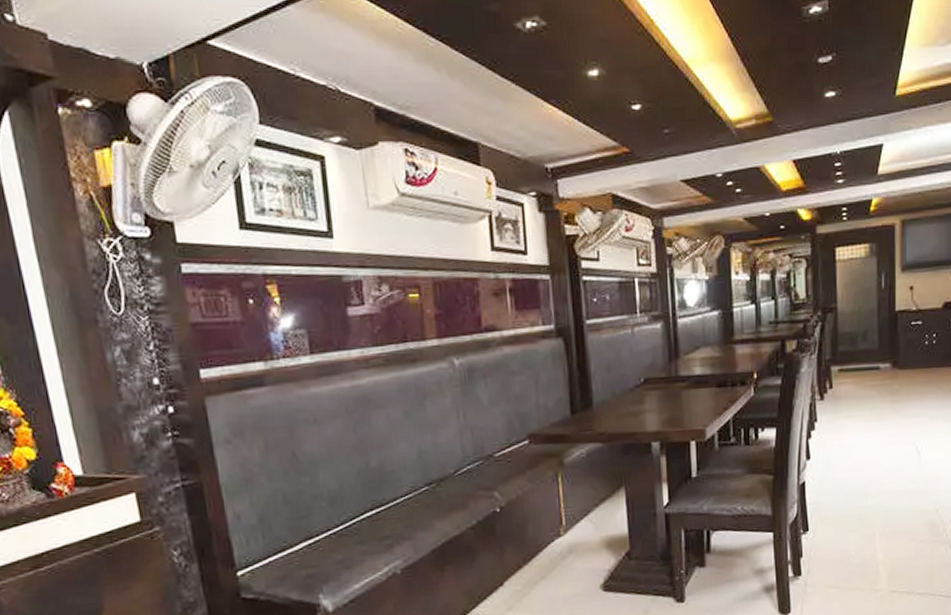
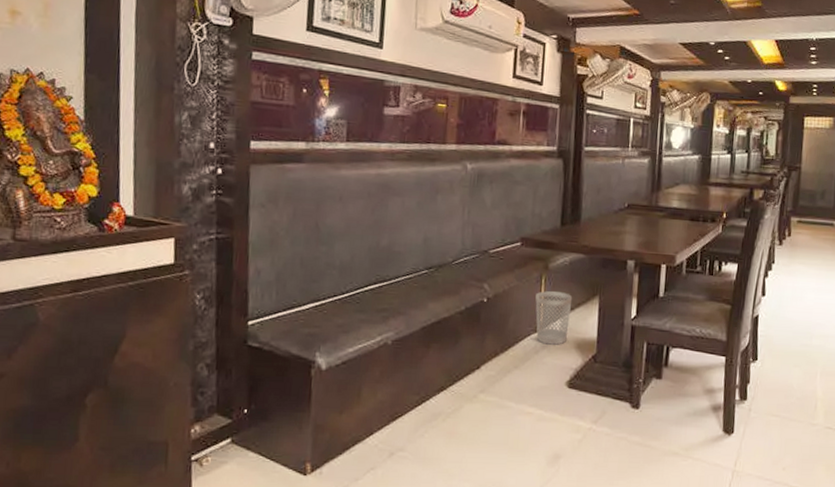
wastebasket: none [554,488,596,548] -> present [535,291,573,345]

